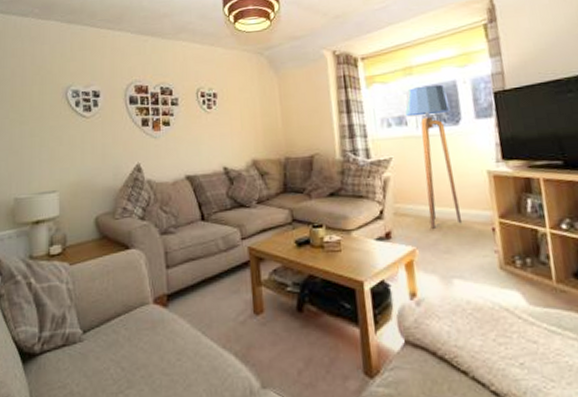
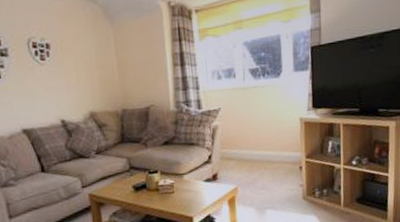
floor lamp: present [405,84,461,229] -> none [233,38,276,170]

